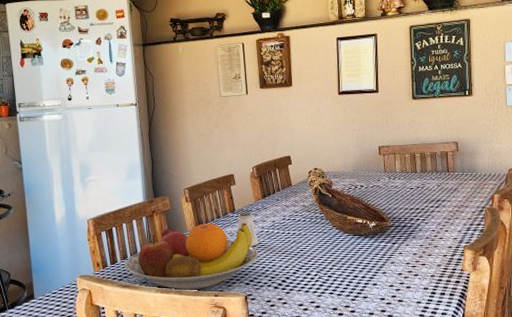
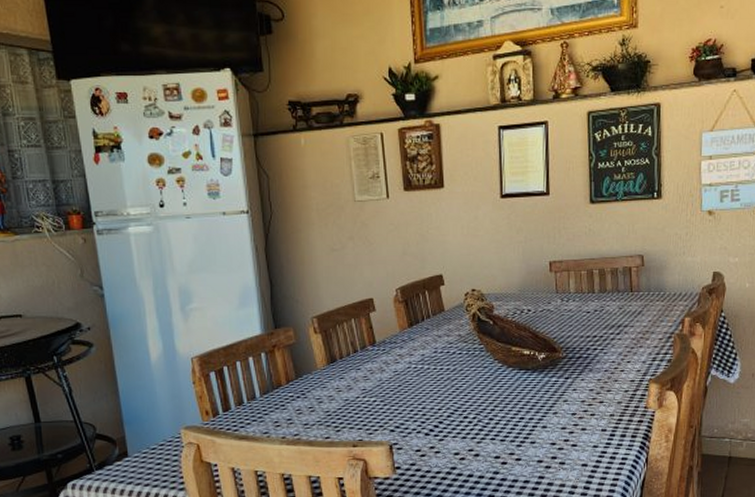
fruit bowl: present [126,222,258,290] -> none [242,357,405,440]
saltshaker: present [237,211,259,246] -> none [379,343,405,385]

